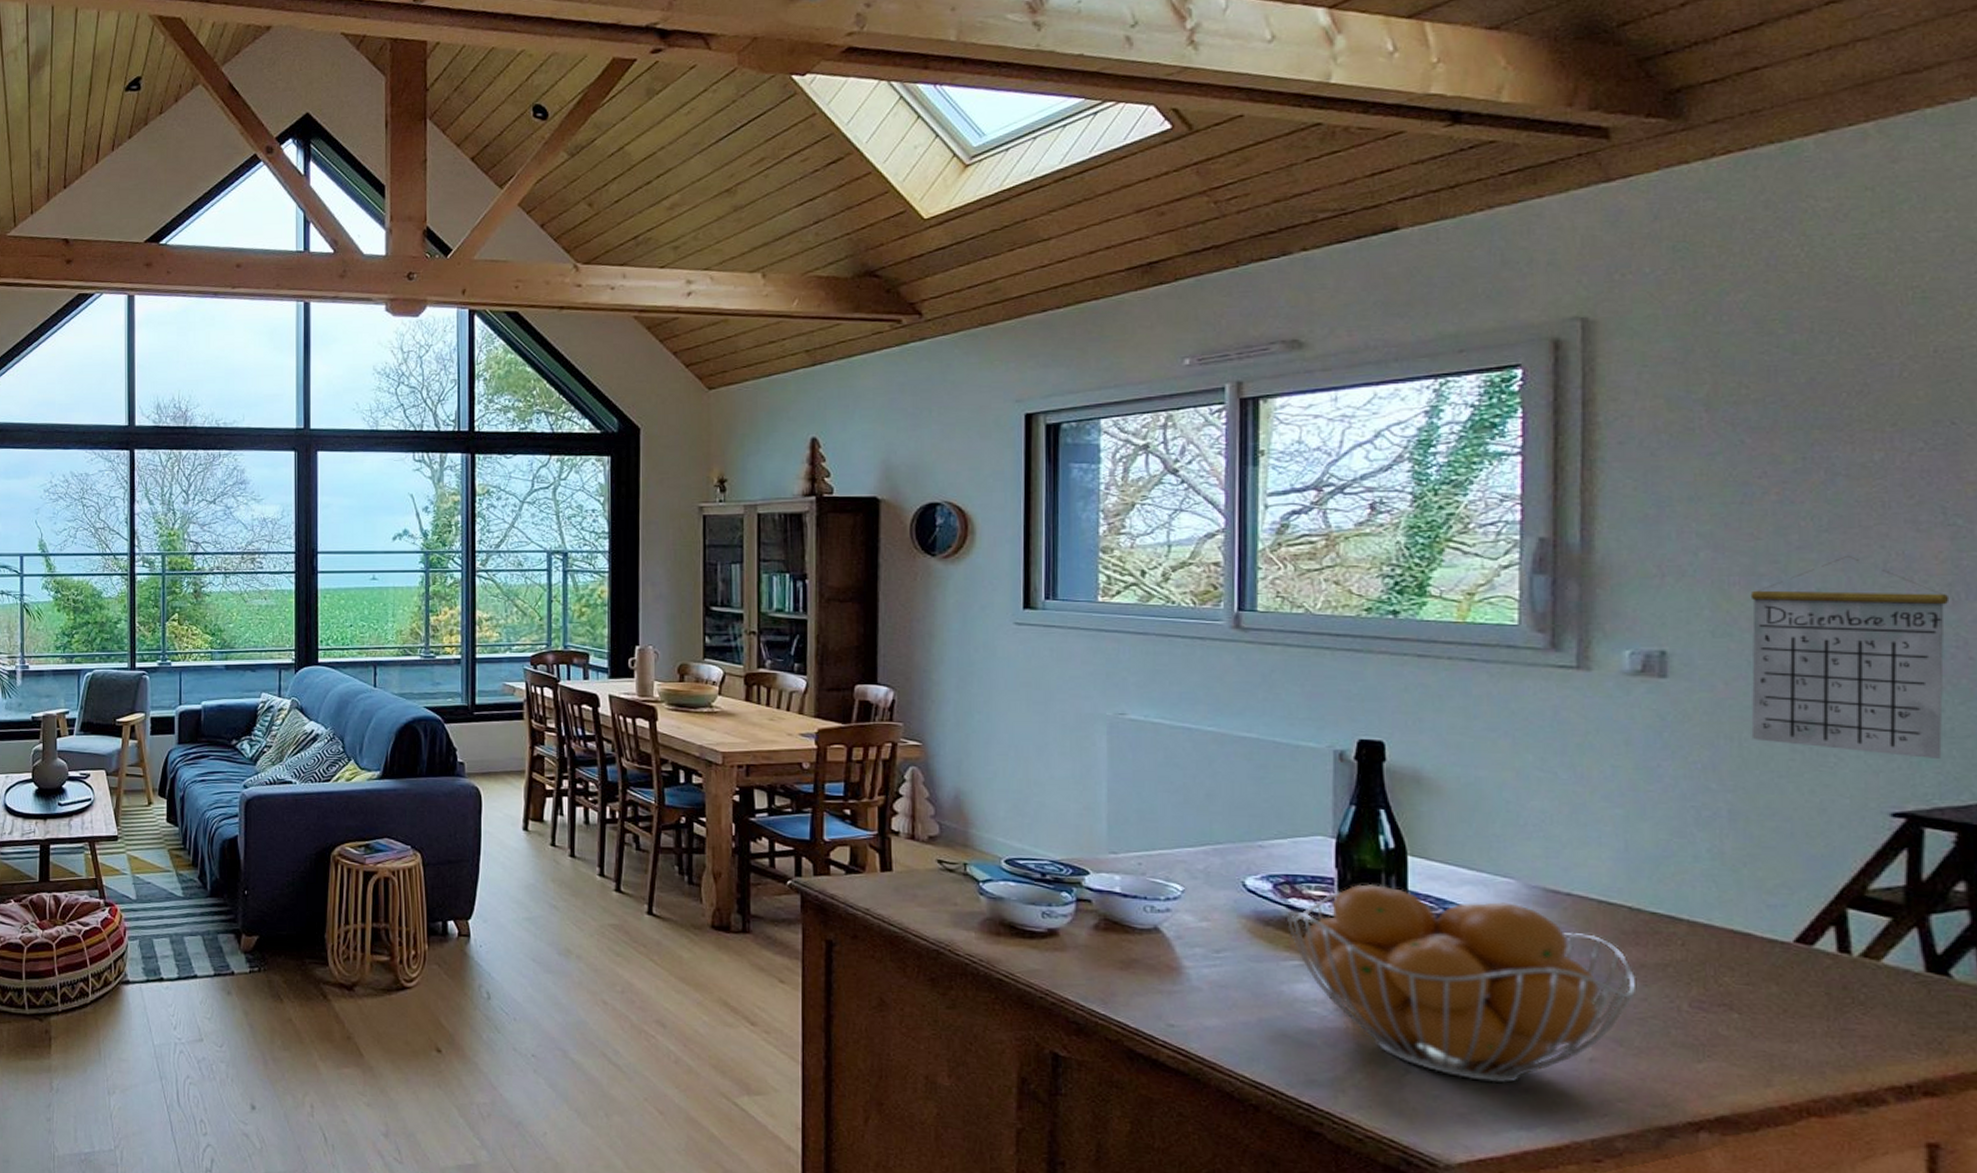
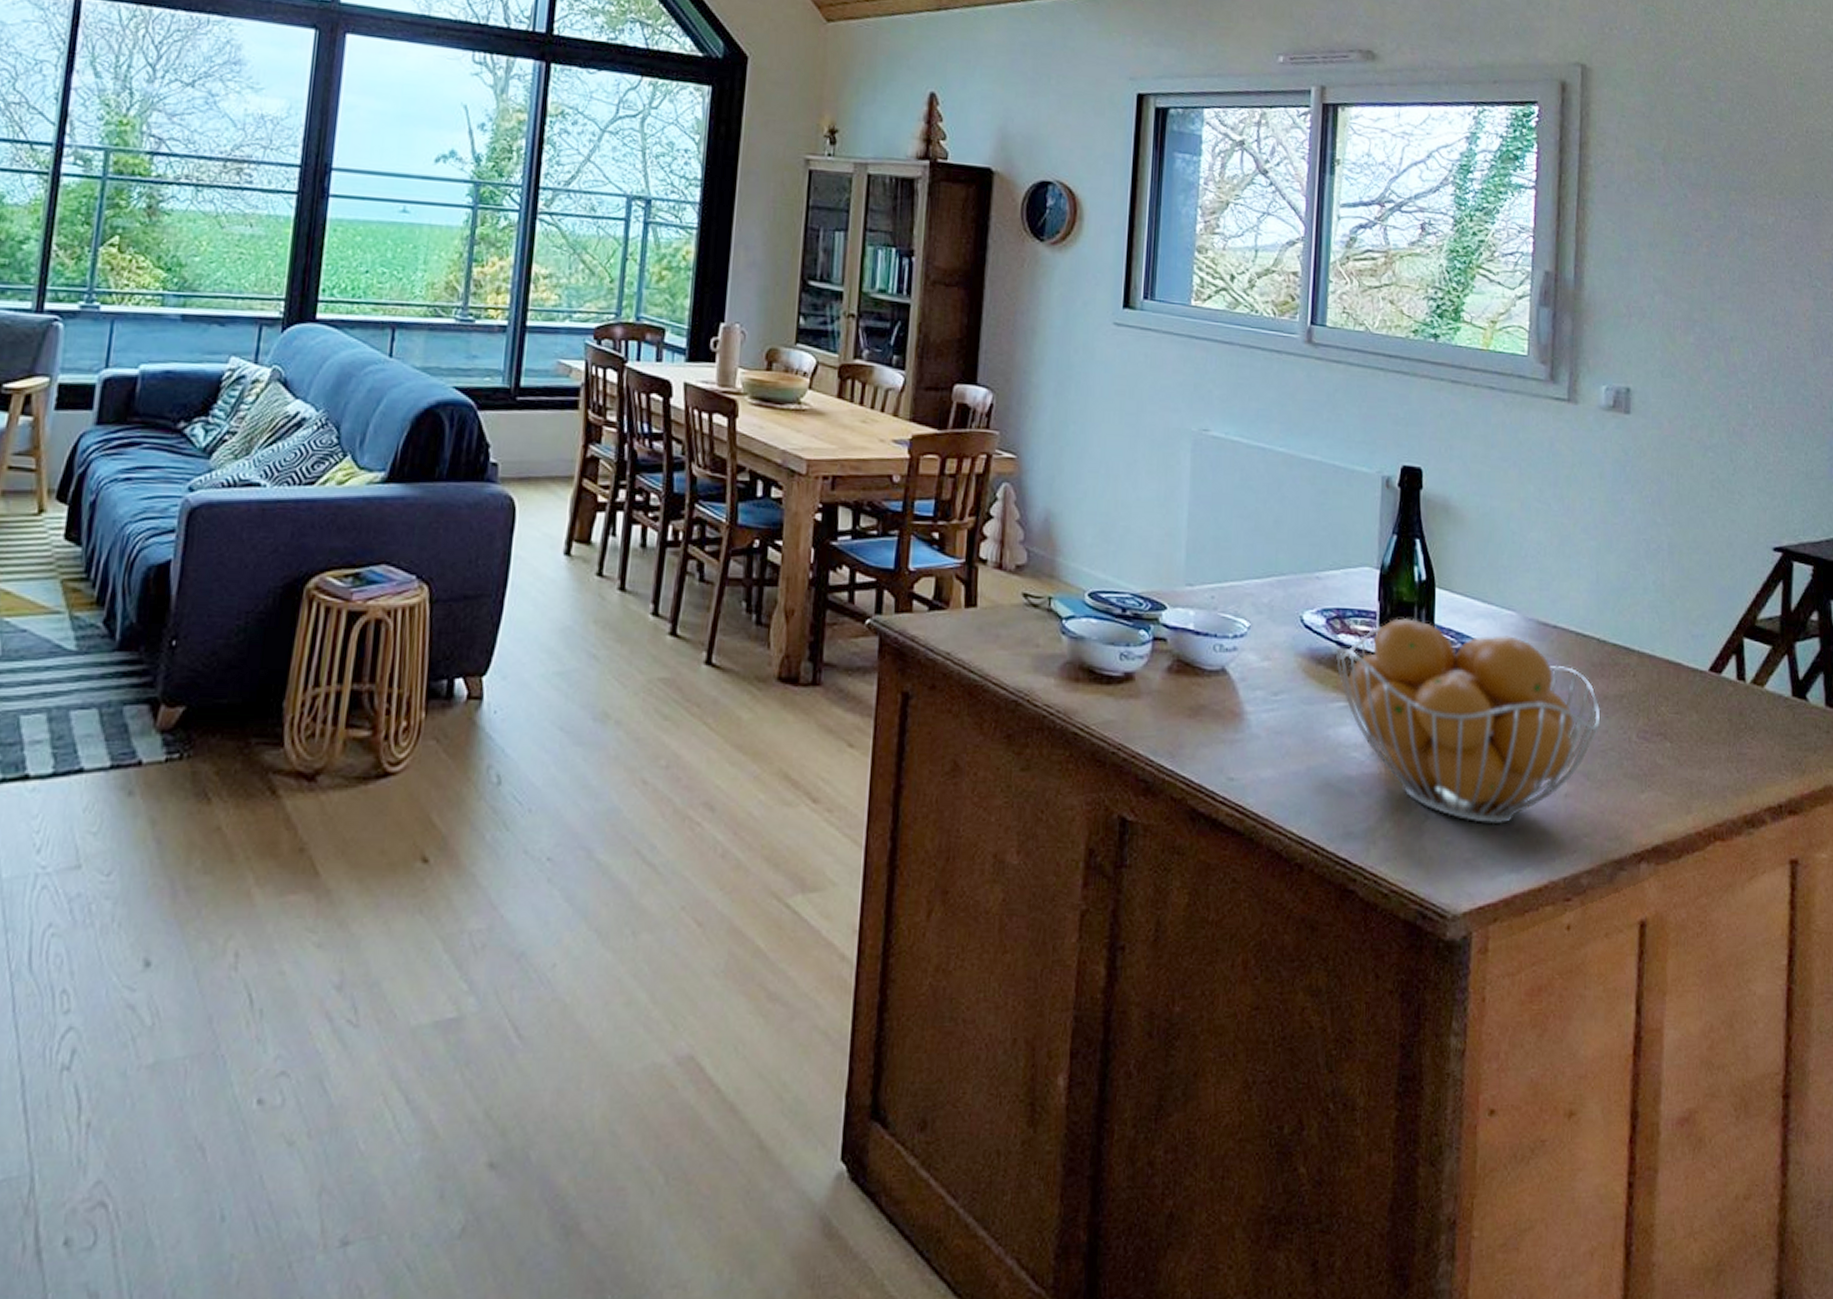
calendar: present [1750,556,1950,760] -> none [1685,308,1812,499]

